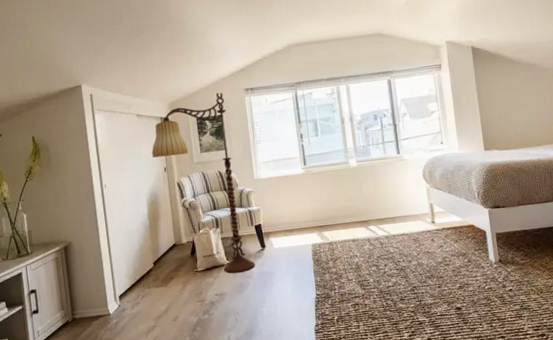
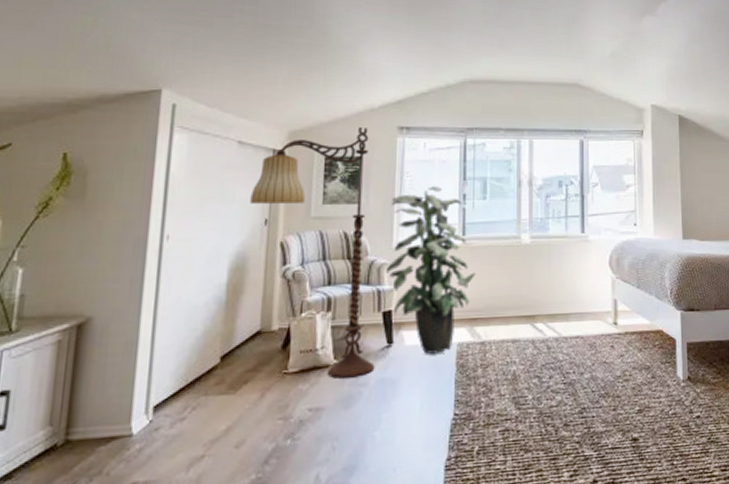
indoor plant: none [248,130,318,253] -> present [386,186,476,354]

